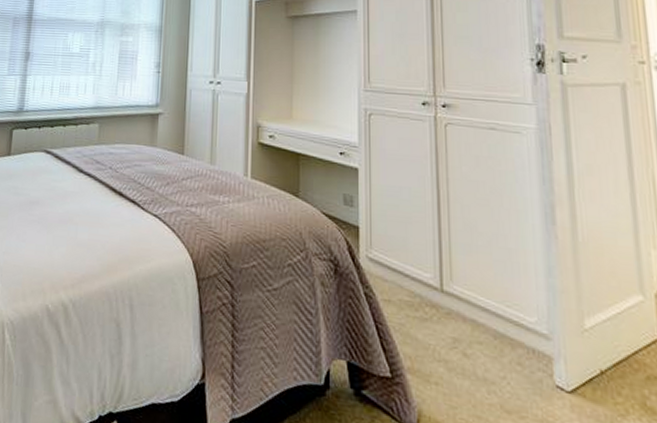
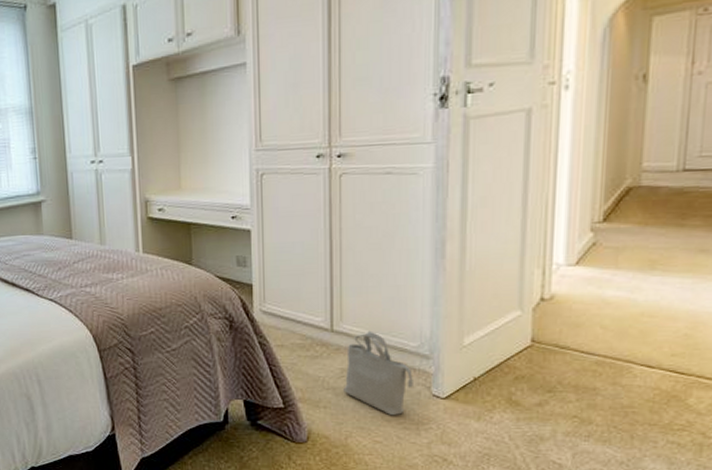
tote bag: none [456,296,534,407] -> present [343,330,413,416]

